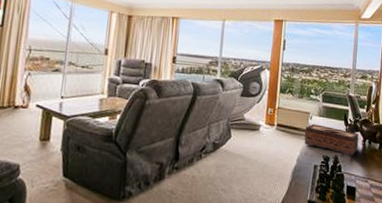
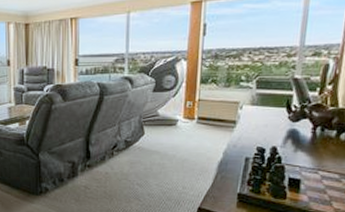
tissue box: present [304,124,359,156] -> none [232,114,307,146]

